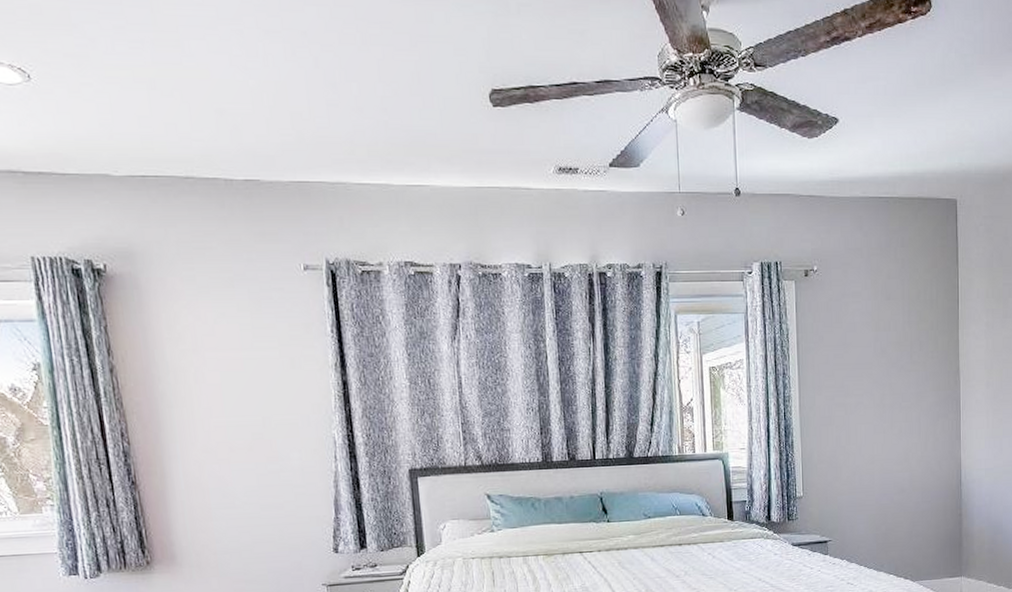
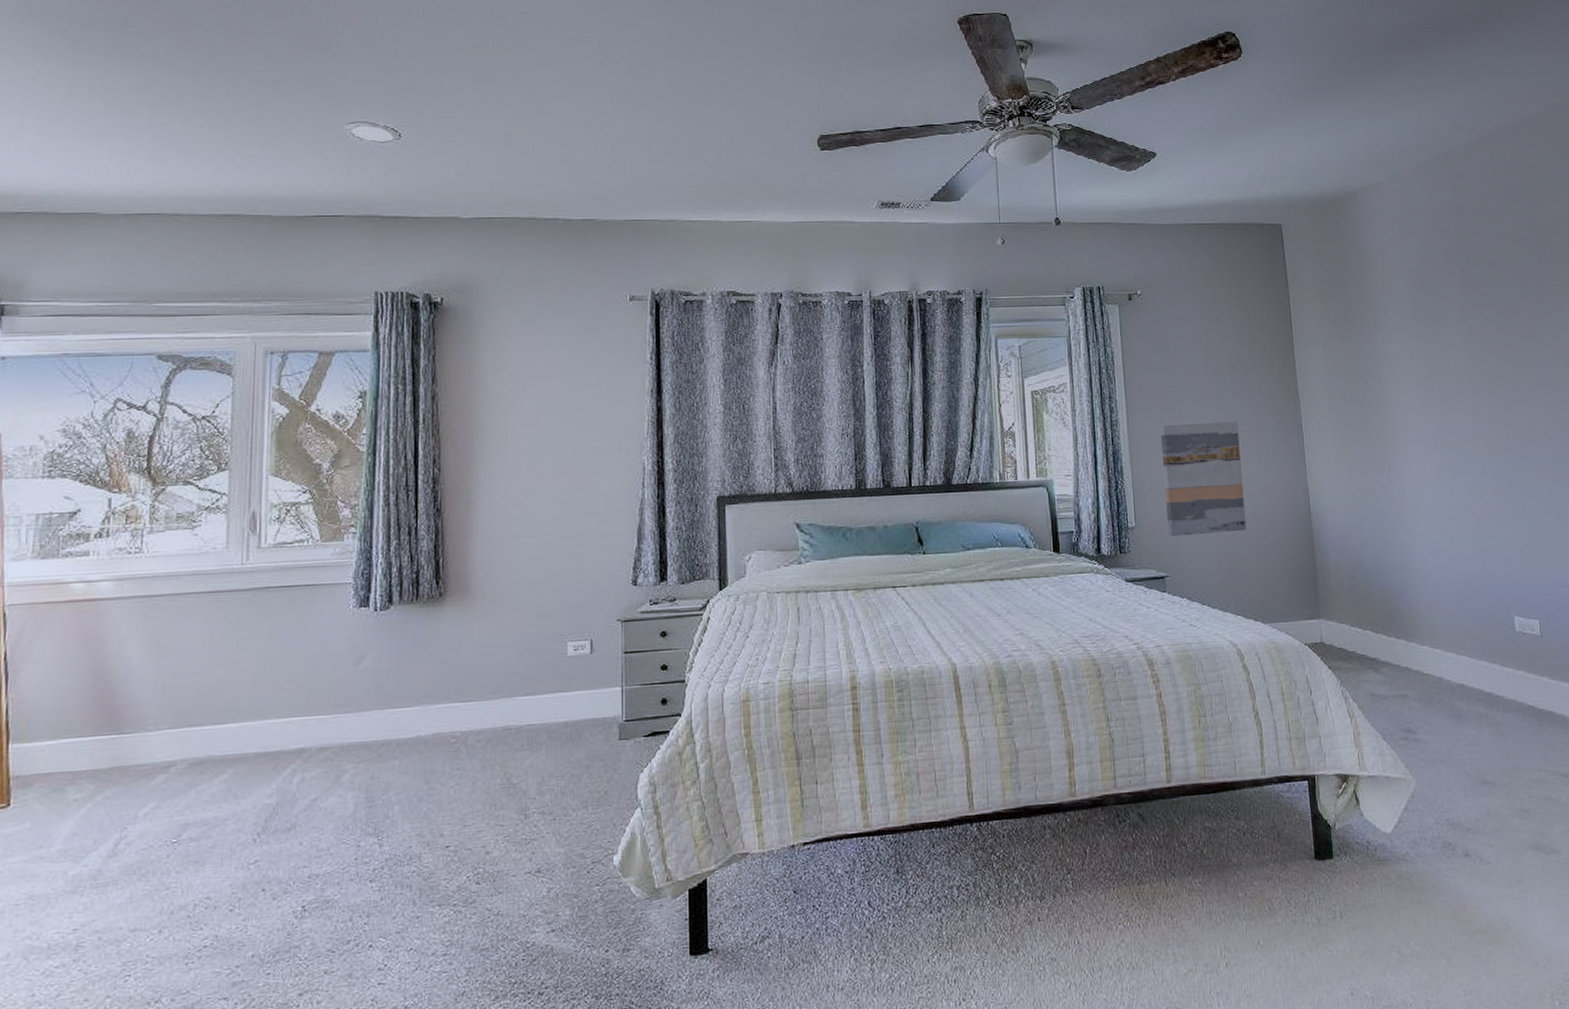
wall art: none [830,398,903,505] -> present [1161,421,1247,537]

